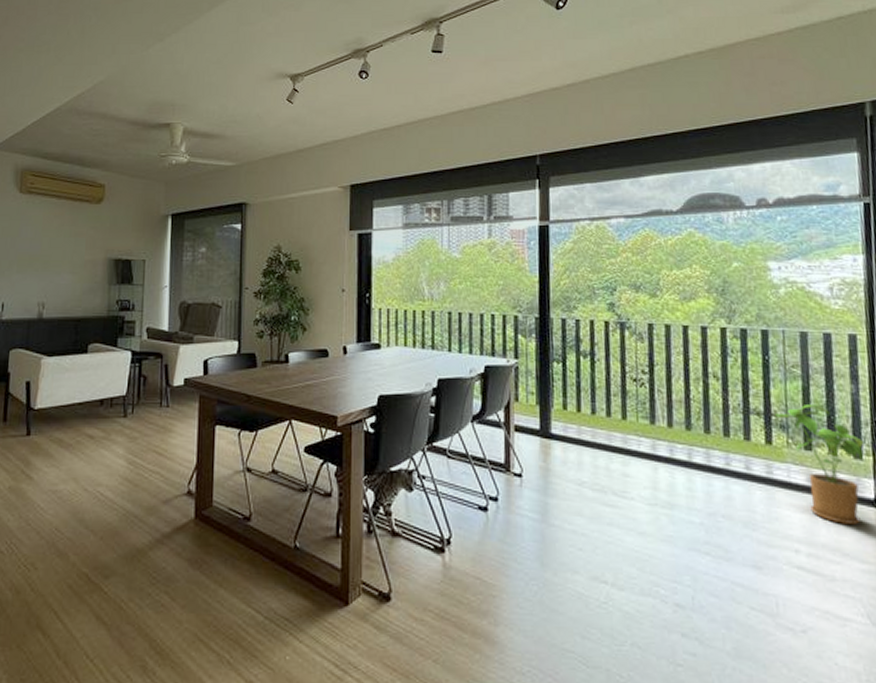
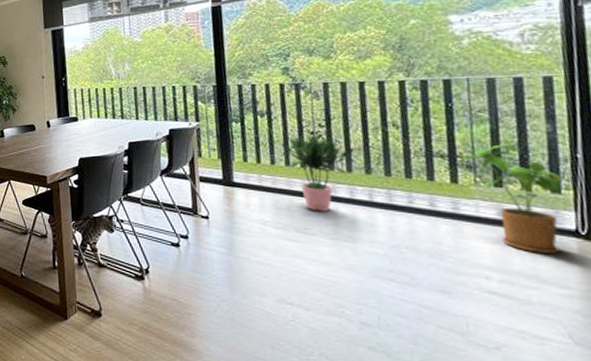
potted plant: none [602,381,677,472] -> present [281,134,356,211]

